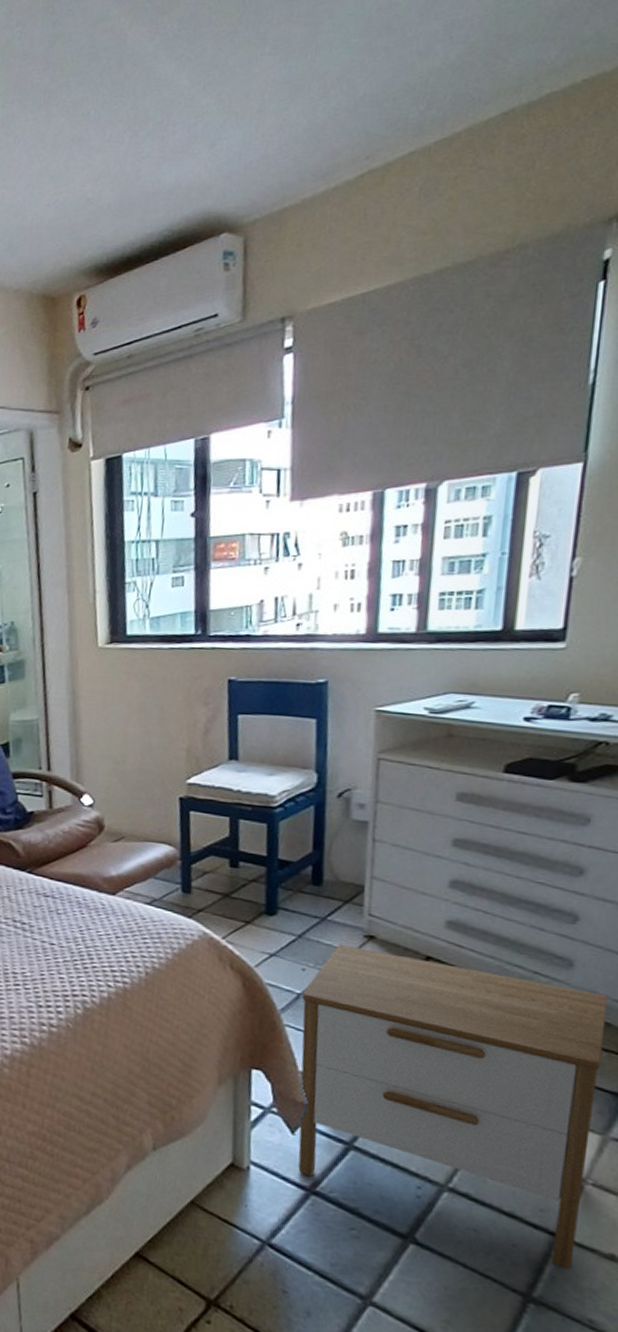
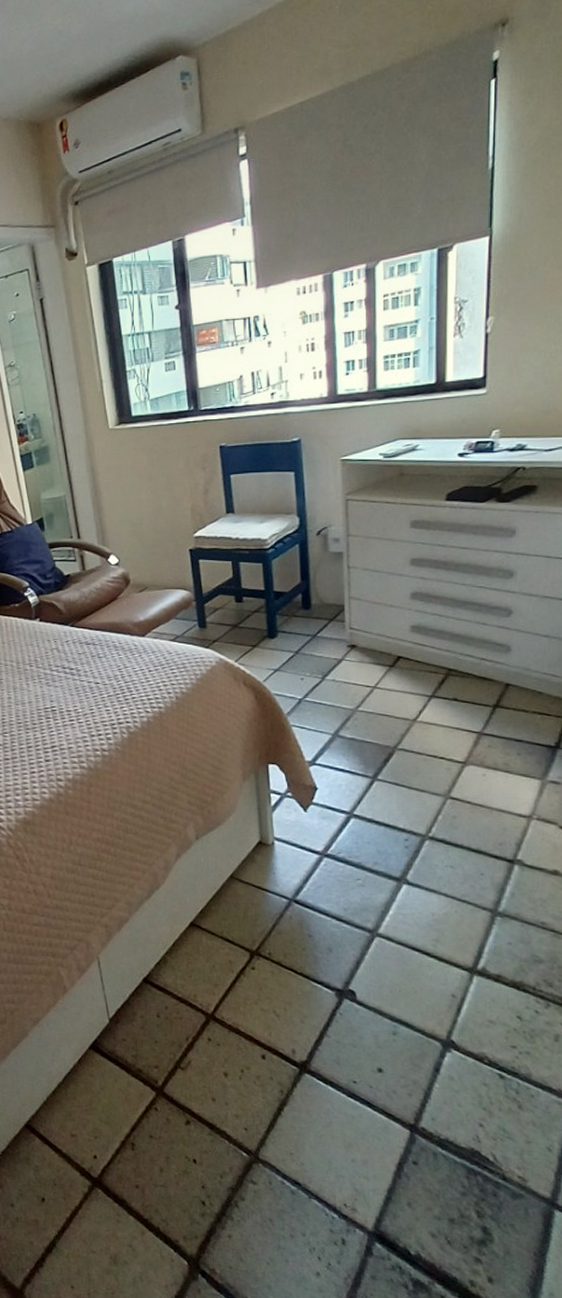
nightstand: present [298,944,609,1269] -> none [303,655,539,886]

